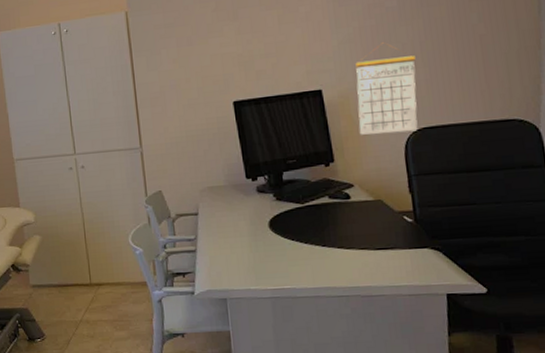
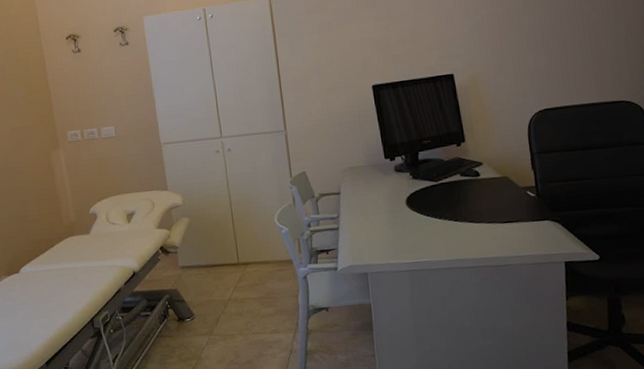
calendar: present [355,42,418,135] -> none [484,30,540,116]

